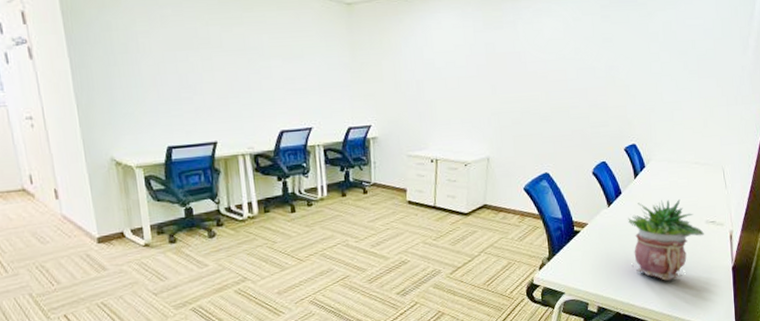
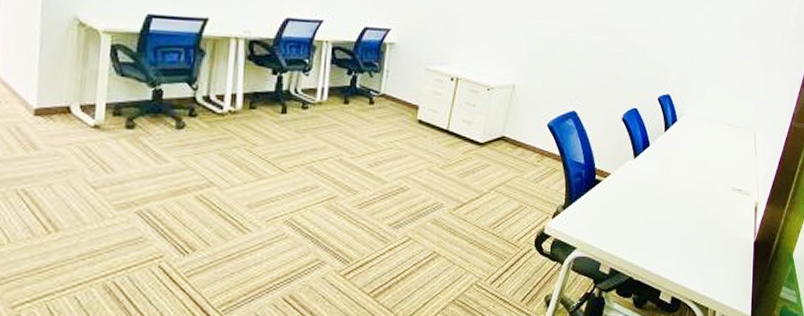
potted plant: present [628,199,704,281] -> none [652,158,729,248]

